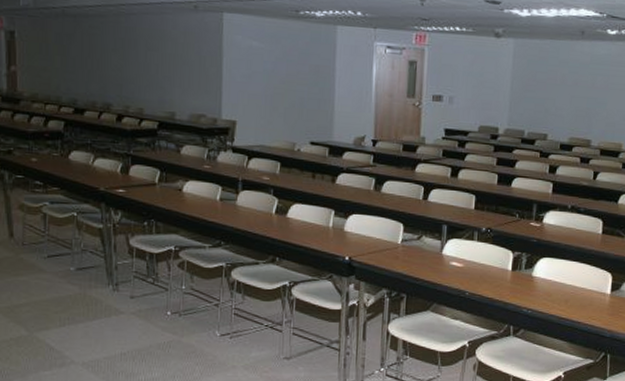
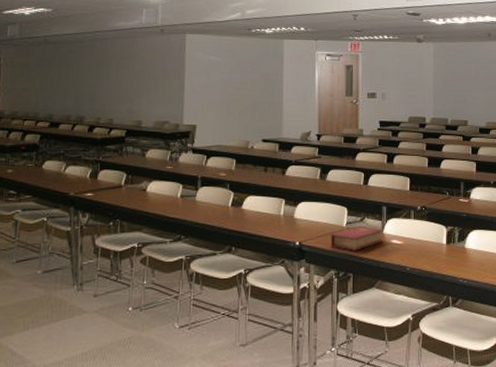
book: none [383,244,442,271] -> present [330,226,383,251]

